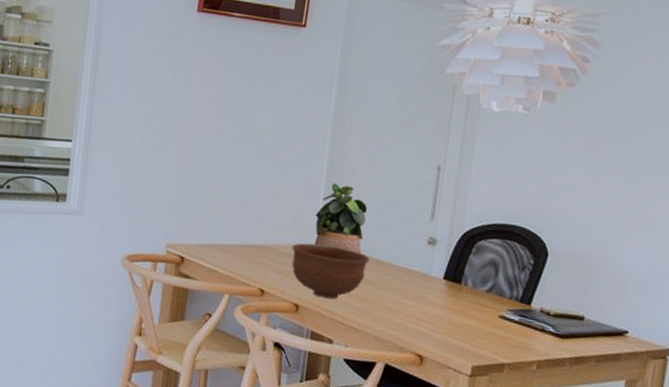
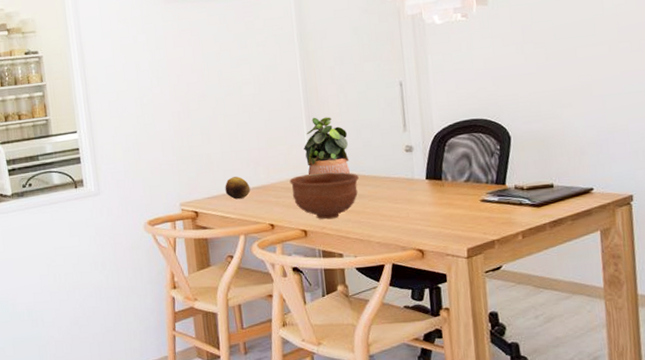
fruit: none [219,228,248,255] -> present [225,176,251,200]

